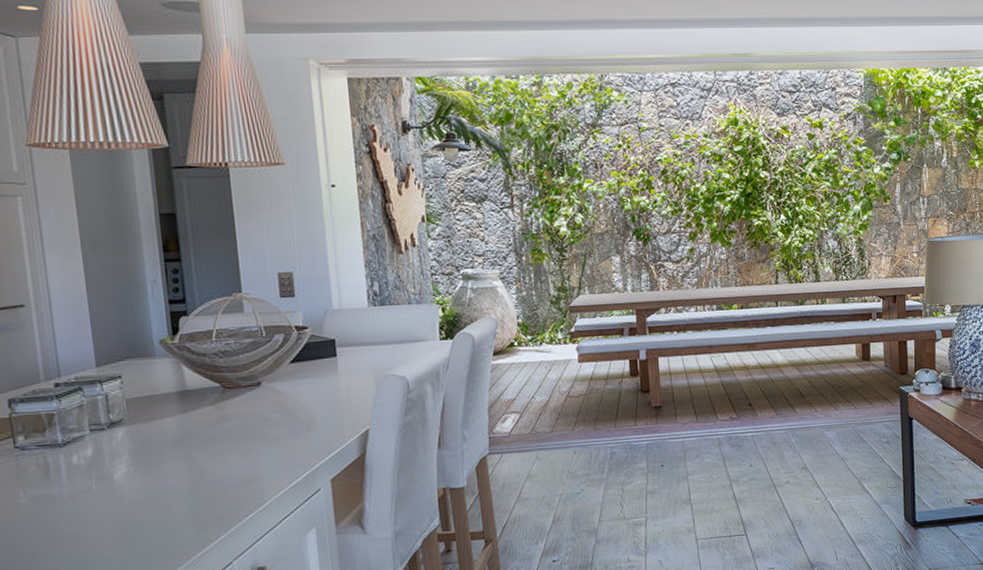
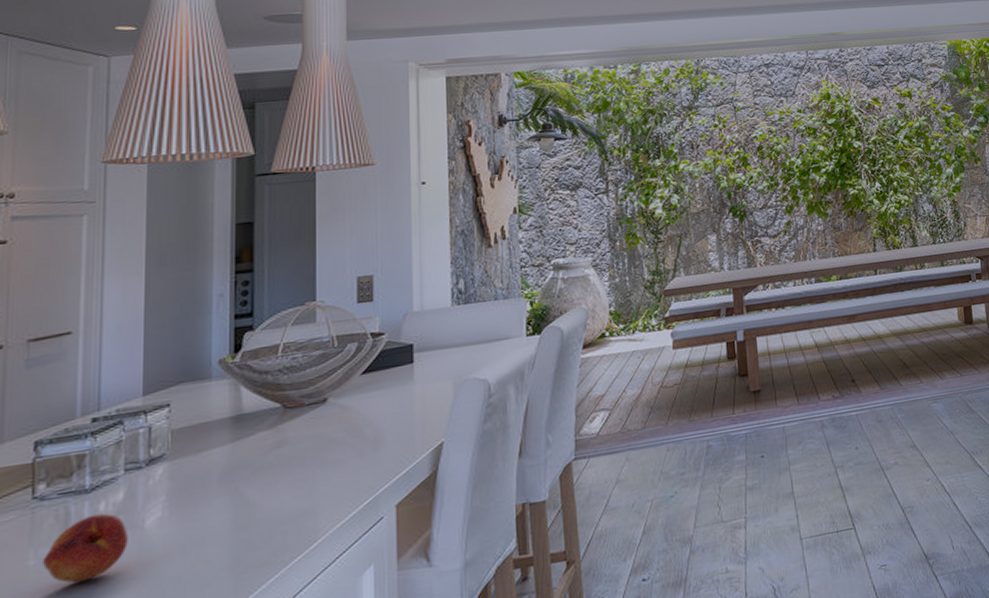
fruit: none [32,465,102,520] -> present [43,513,128,583]

